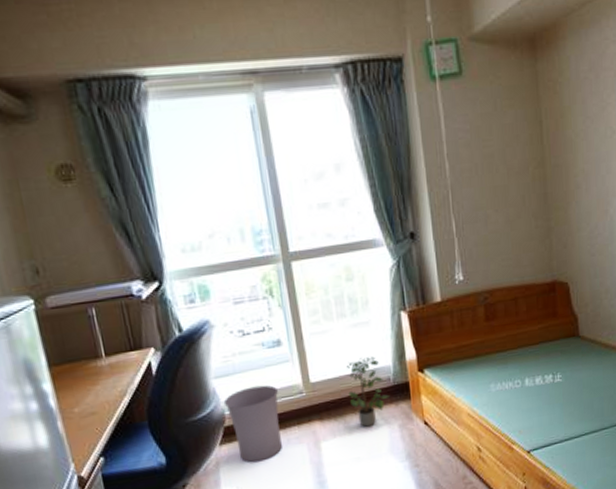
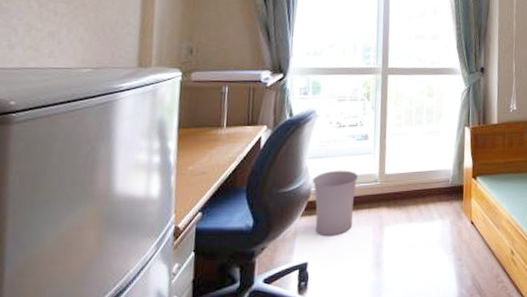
potted plant: present [347,356,391,427] -> none [414,160,447,219]

